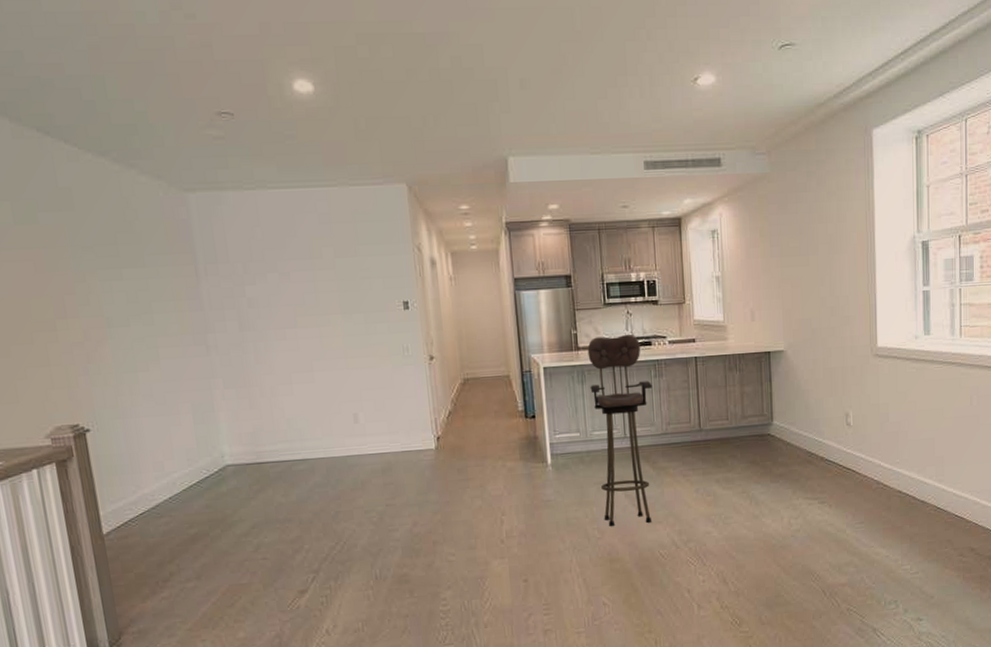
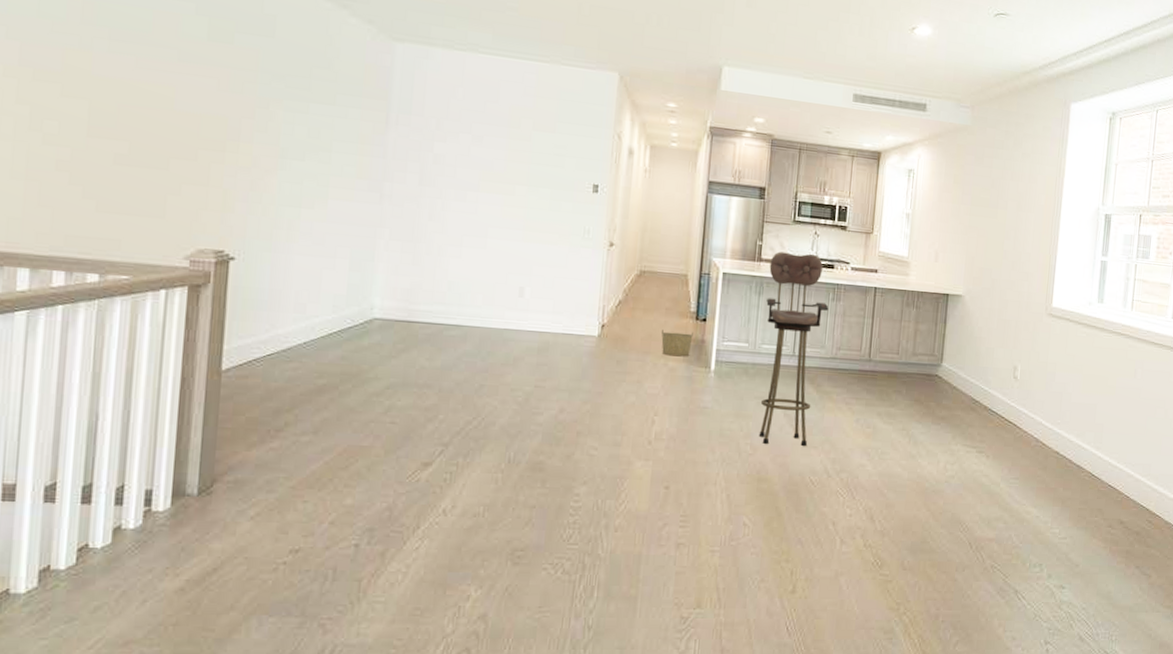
basket: none [493,431,526,457] -> present [661,329,693,357]

